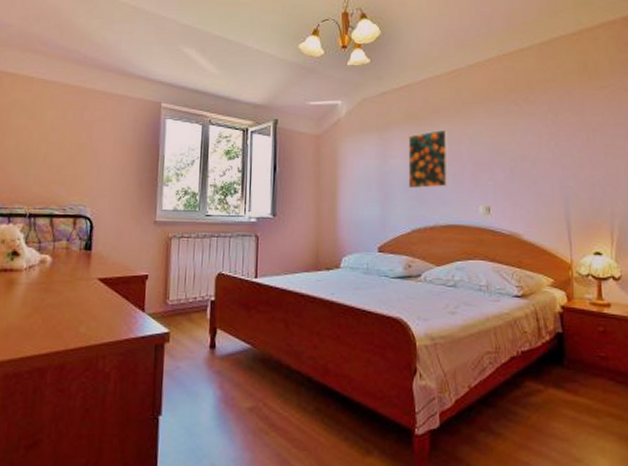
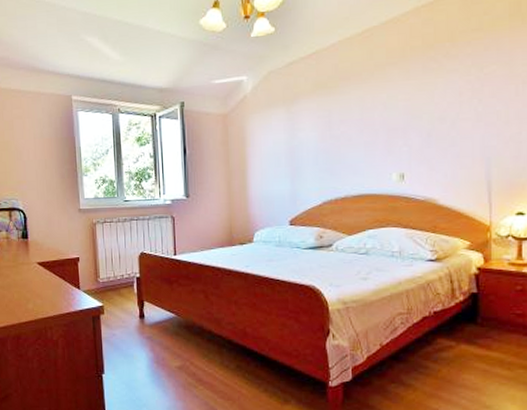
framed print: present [408,129,449,189] -> none [317,96,360,161]

